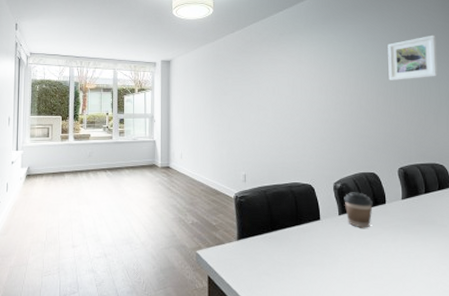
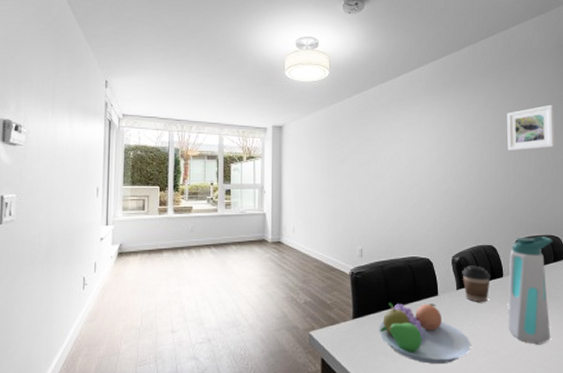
fruit bowl: none [261,225,354,287] -> present [378,302,471,365]
water bottle: none [390,165,438,272] -> present [507,237,553,345]

